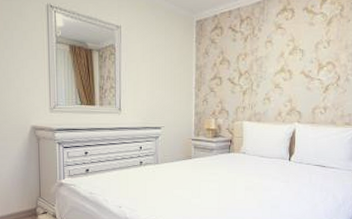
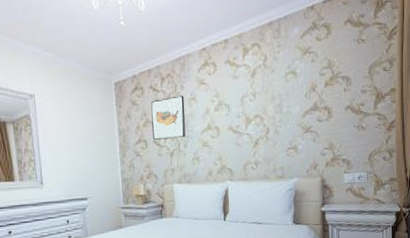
wall art: none [228,37,261,78] -> present [151,95,186,140]

